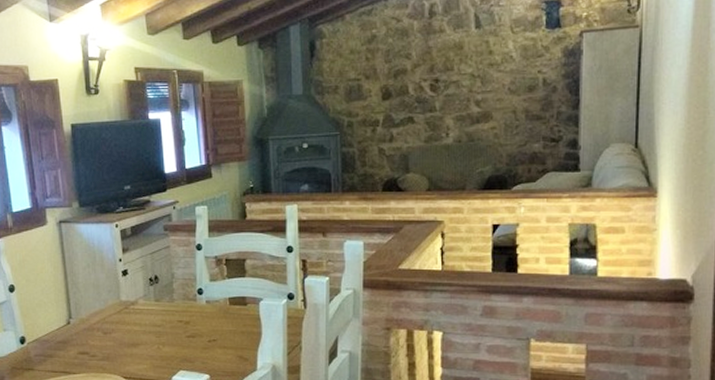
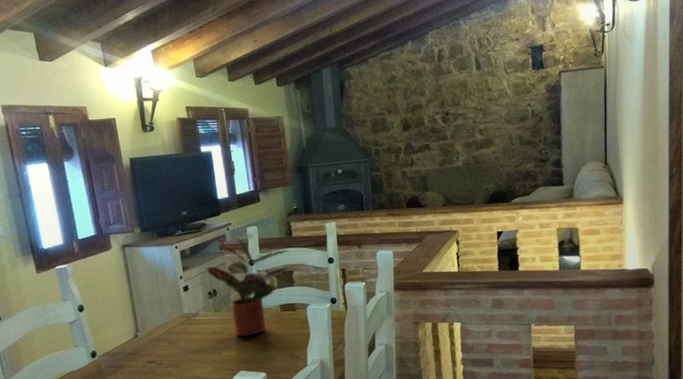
potted plant: none [149,216,242,332] -> present [207,237,290,337]

